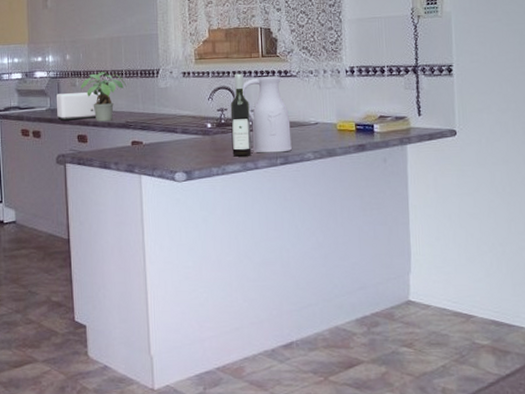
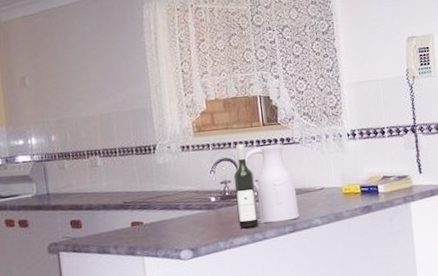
toaster: present [57,92,101,121] -> none [43,173,93,207]
potted plant: present [80,72,127,122] -> none [70,151,122,205]

